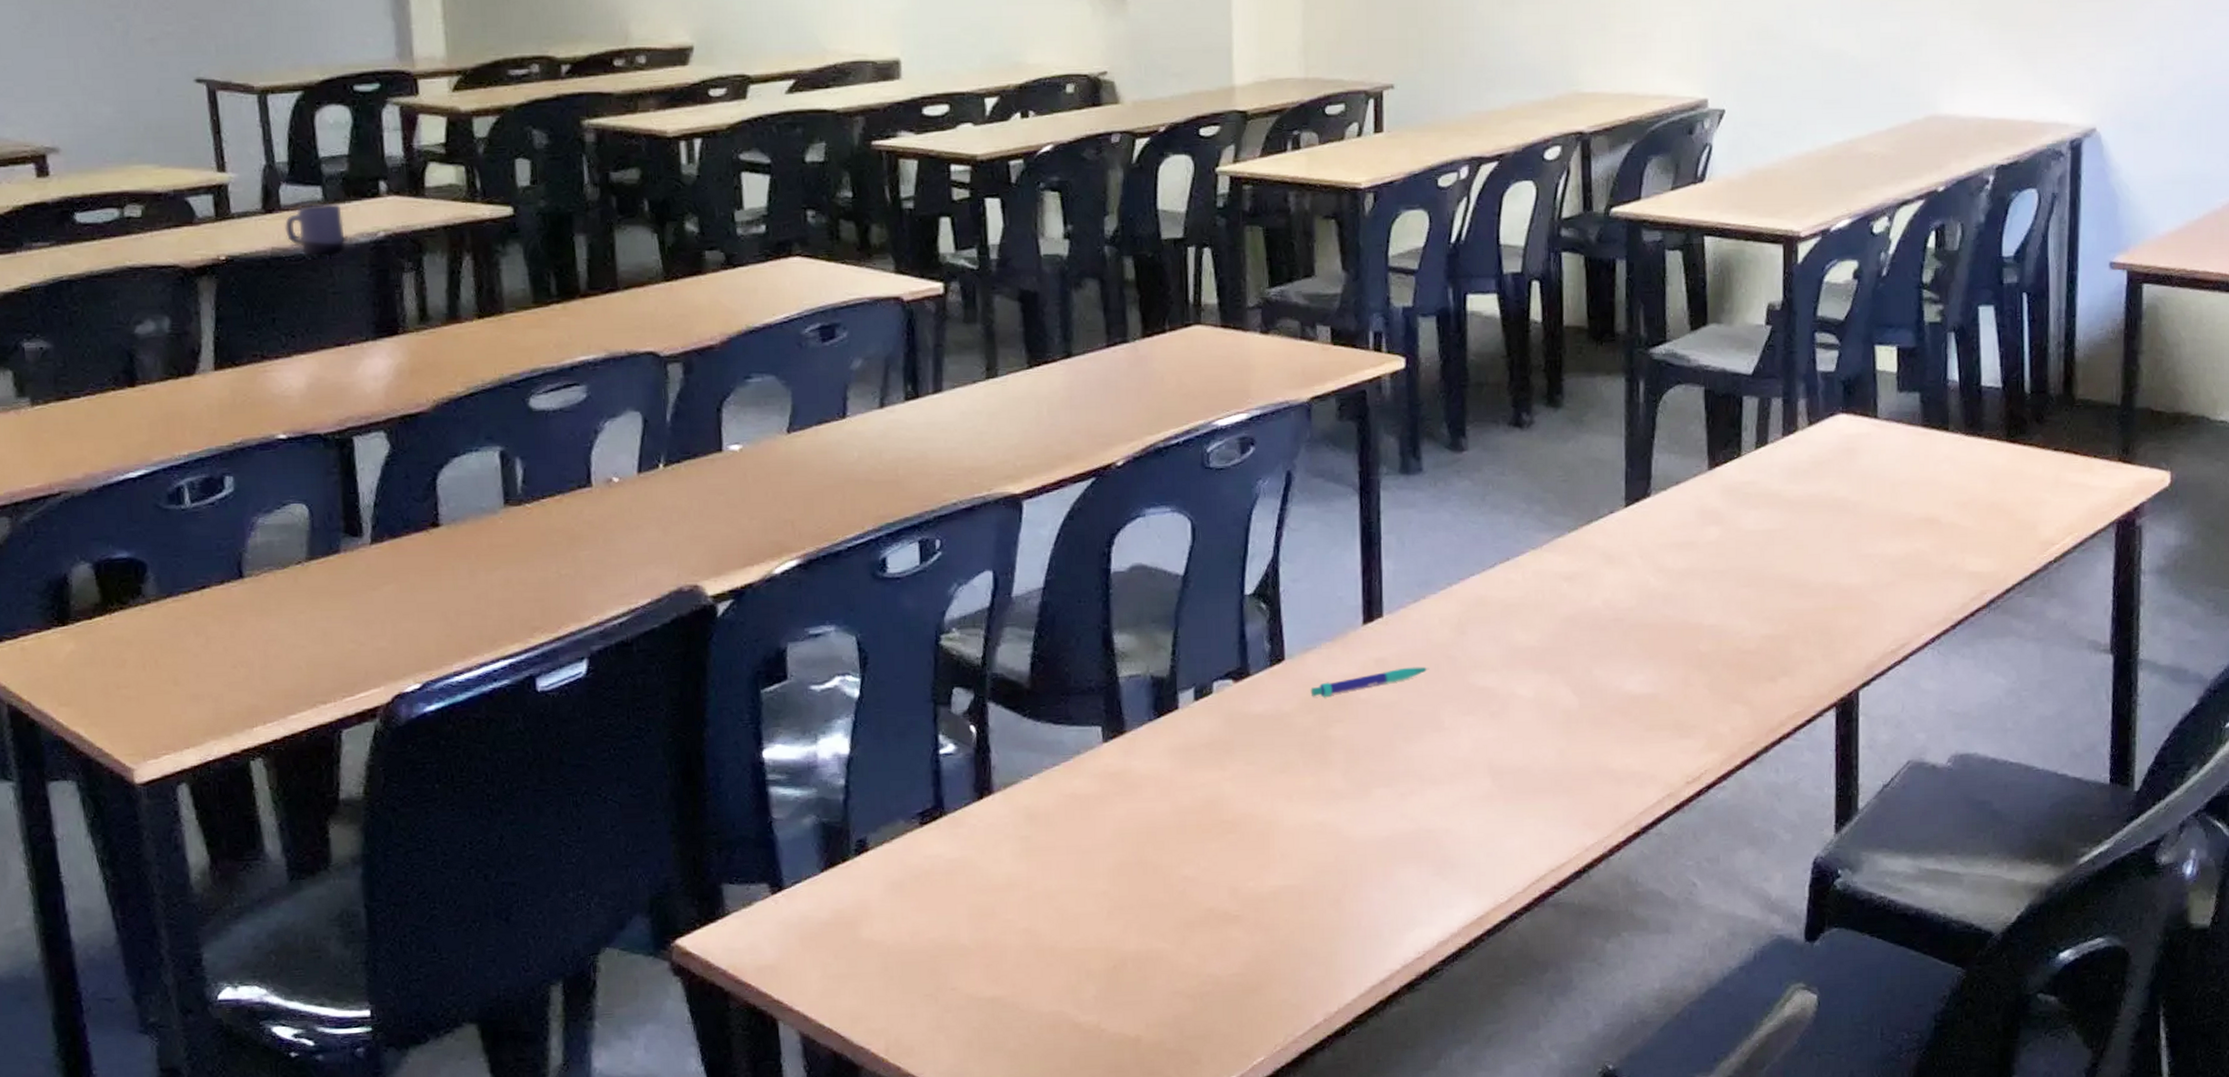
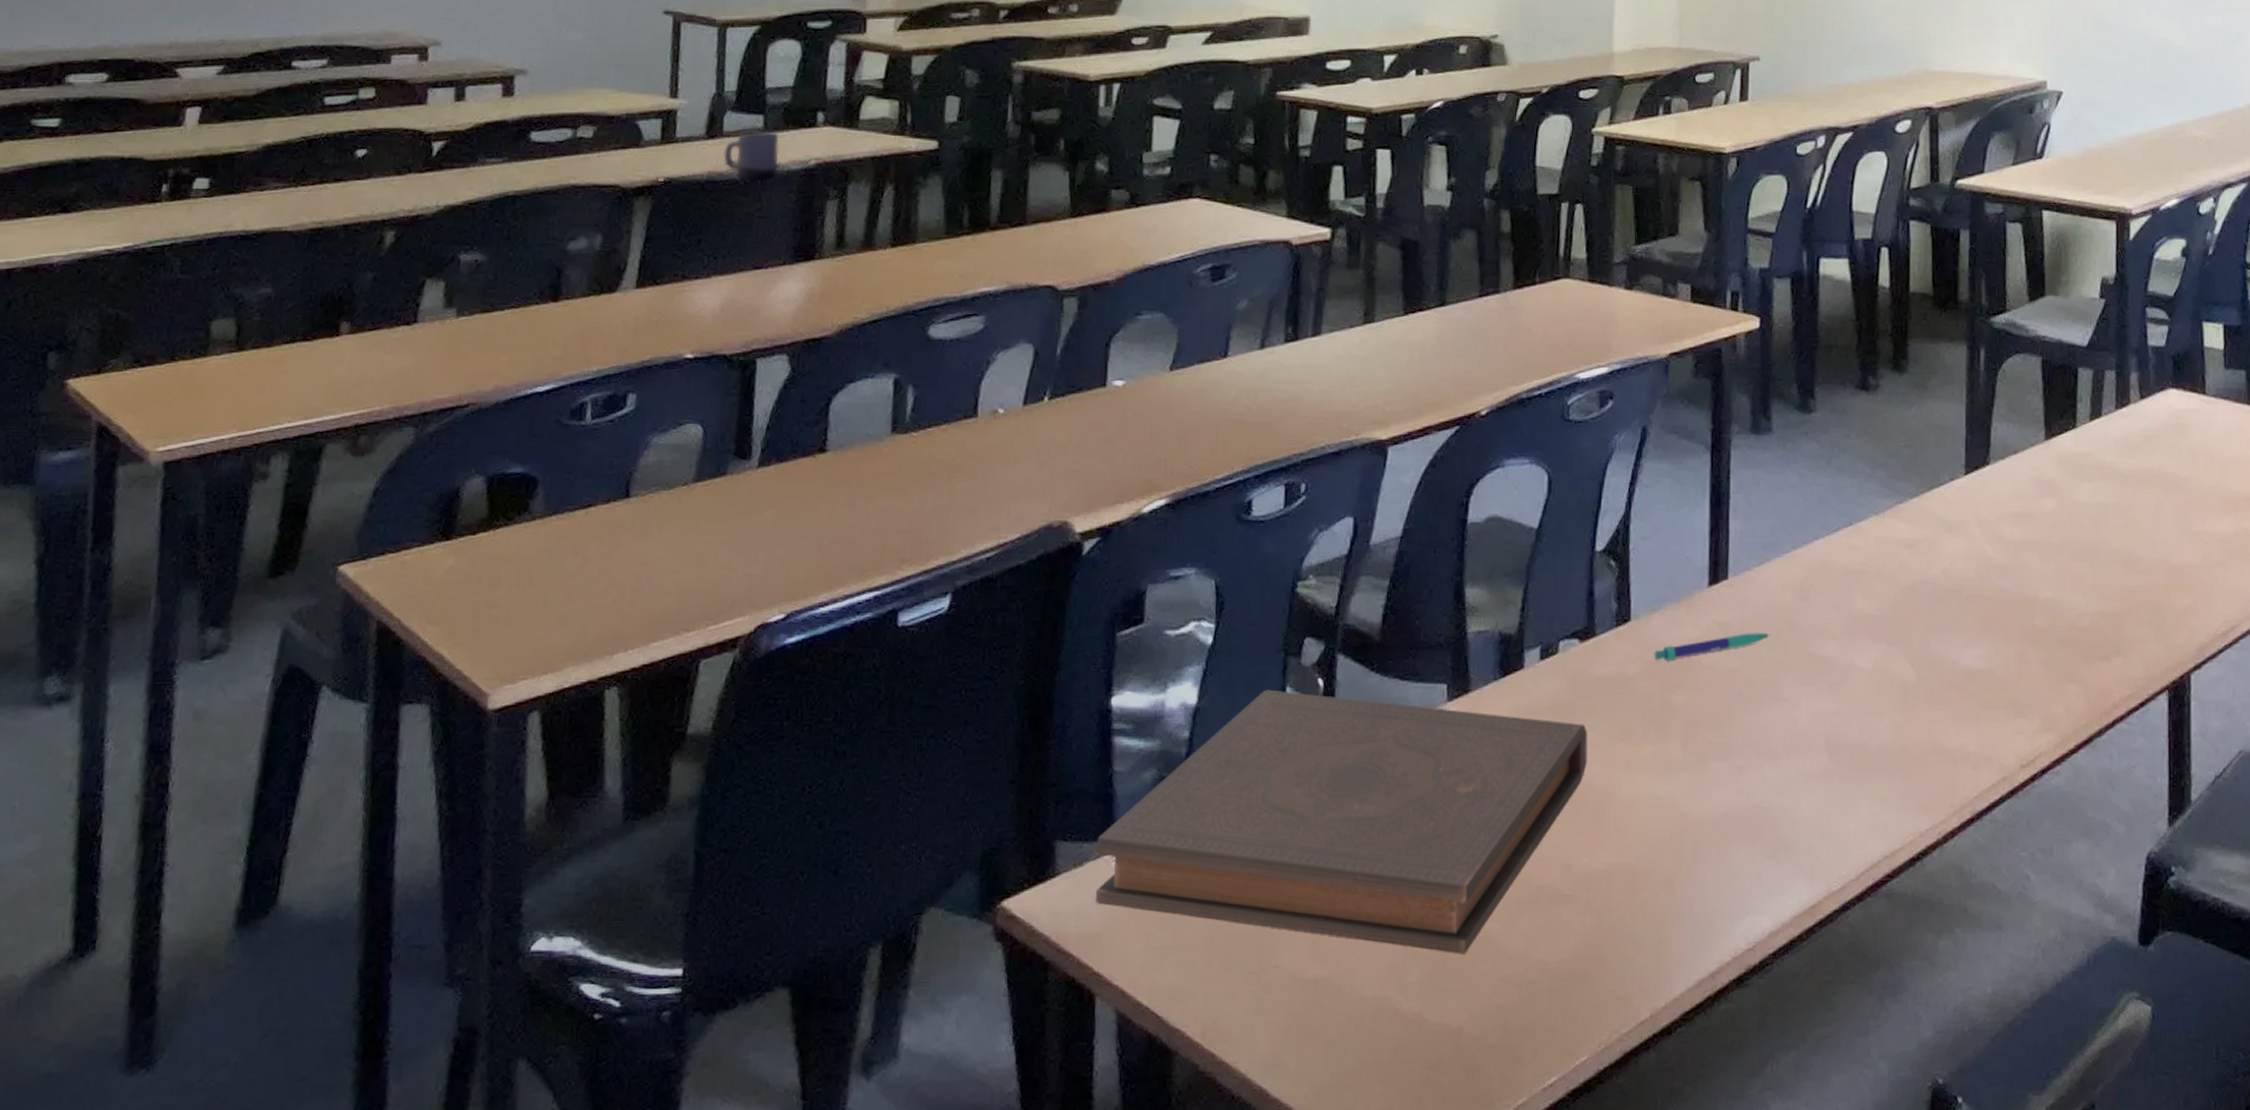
book: none [763,737,1248,972] -> present [1096,689,1588,954]

